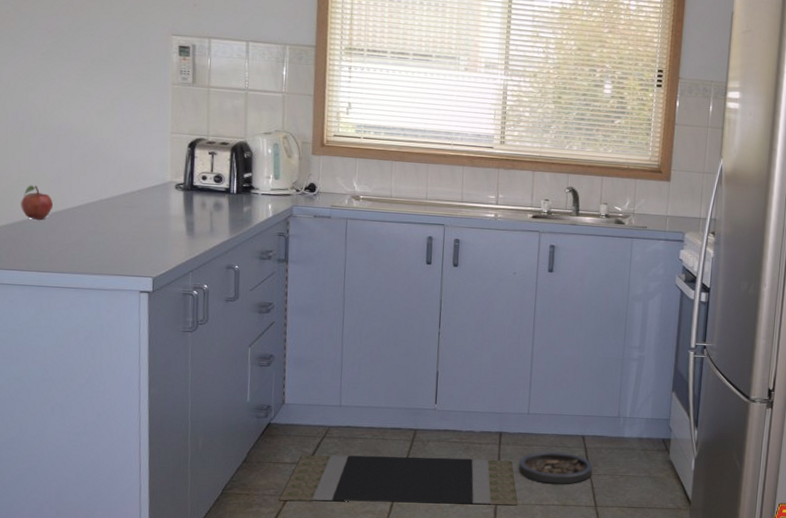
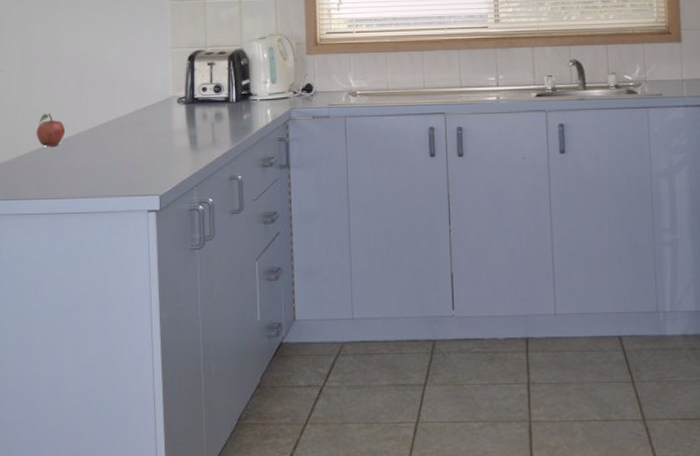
doormat: present [278,455,518,506] -> none [295,370,555,429]
pet bowl: present [519,451,594,485] -> none [551,357,636,396]

